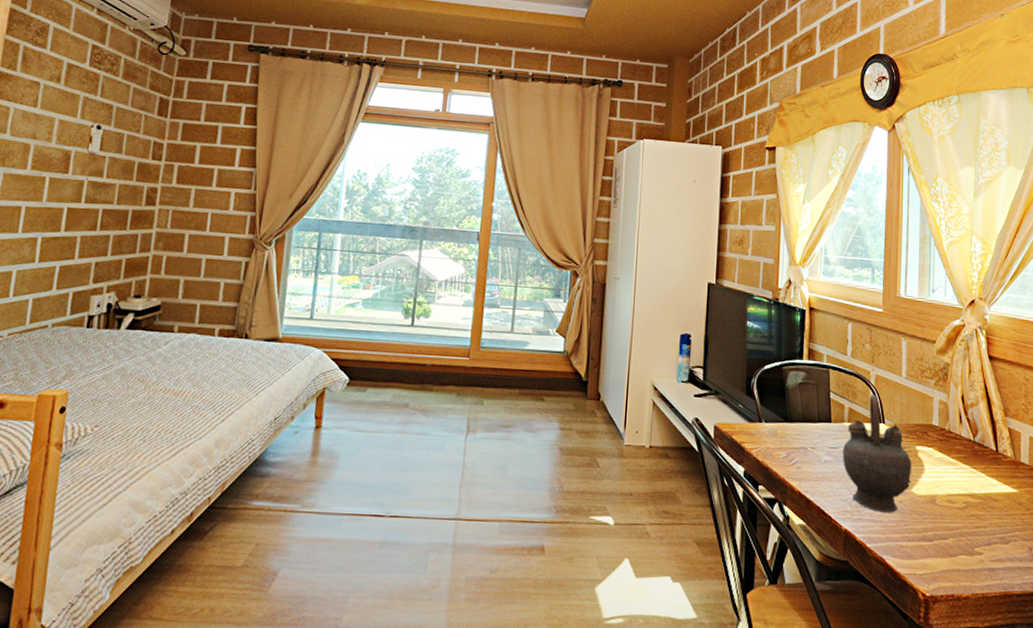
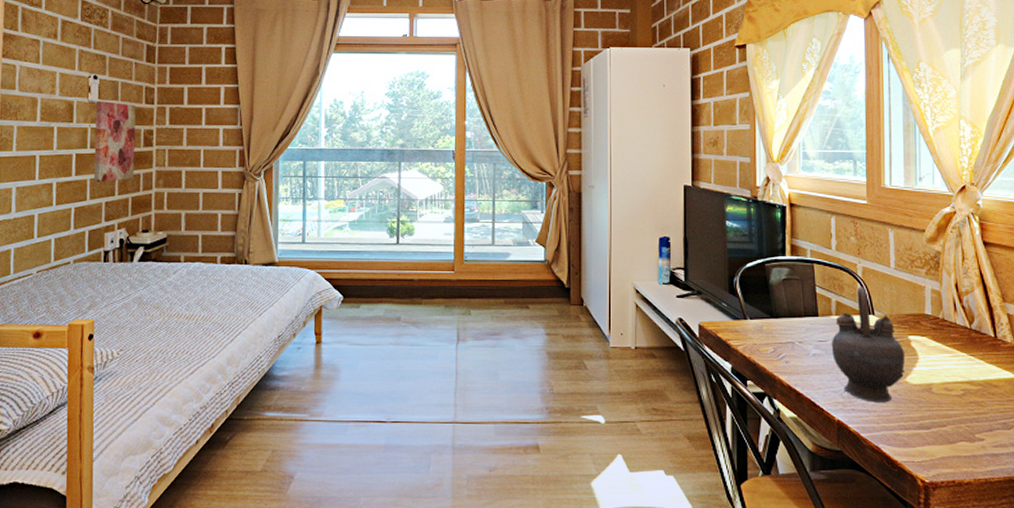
wall art: none [85,153,141,241] -> present [93,101,136,183]

